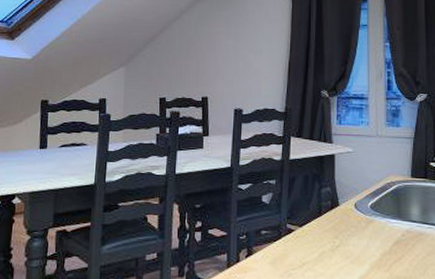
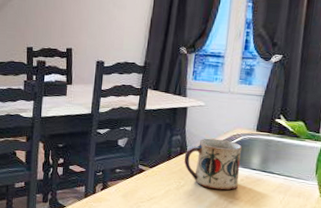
mug: none [336,188,399,249] -> present [184,138,243,190]

